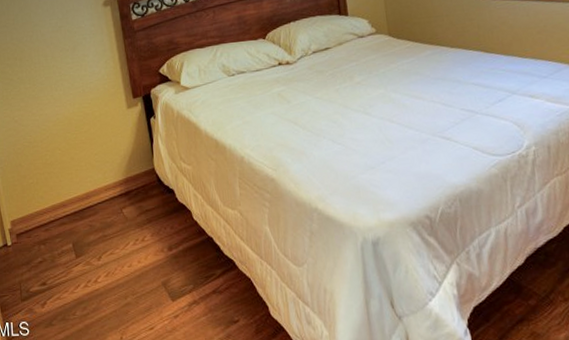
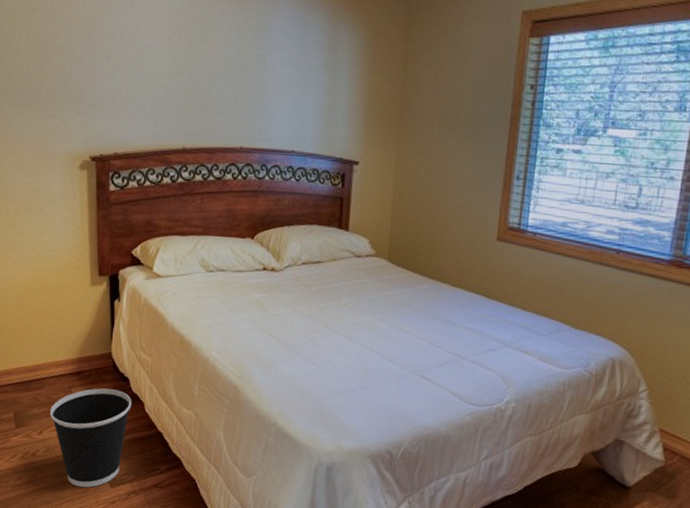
wastebasket: none [105,203,180,307] -> present [49,388,132,488]

